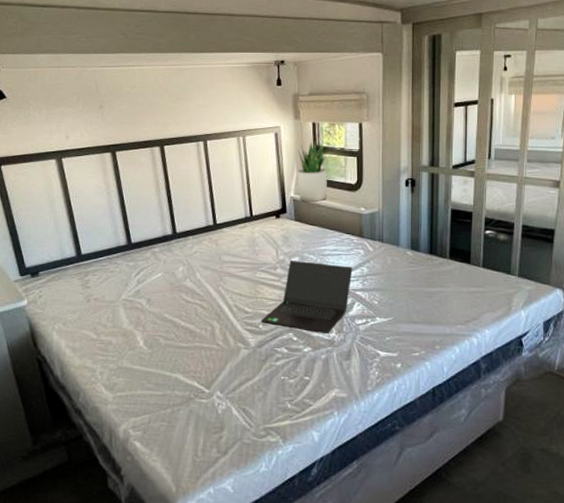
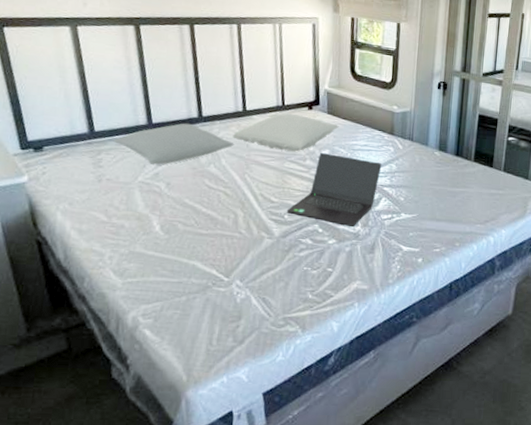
pillow: none [98,240,207,282] -> present [113,123,234,165]
pillow: none [205,223,307,261] -> present [233,113,339,152]
planter: present [297,139,327,203] -> none [332,35,364,97]

